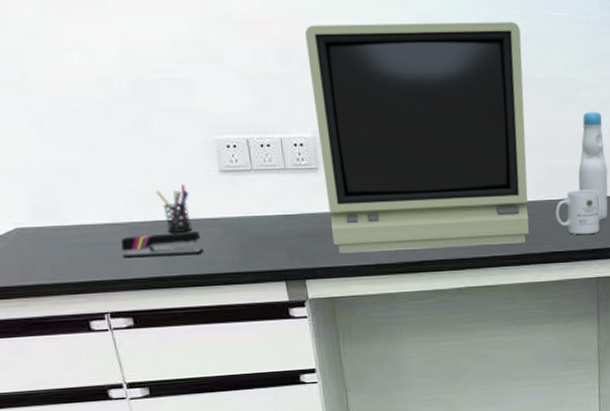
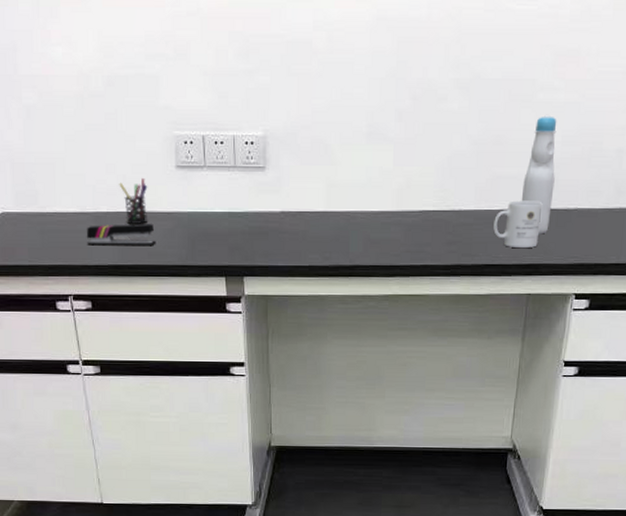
monitor: present [305,22,529,253] -> none [266,16,482,254]

